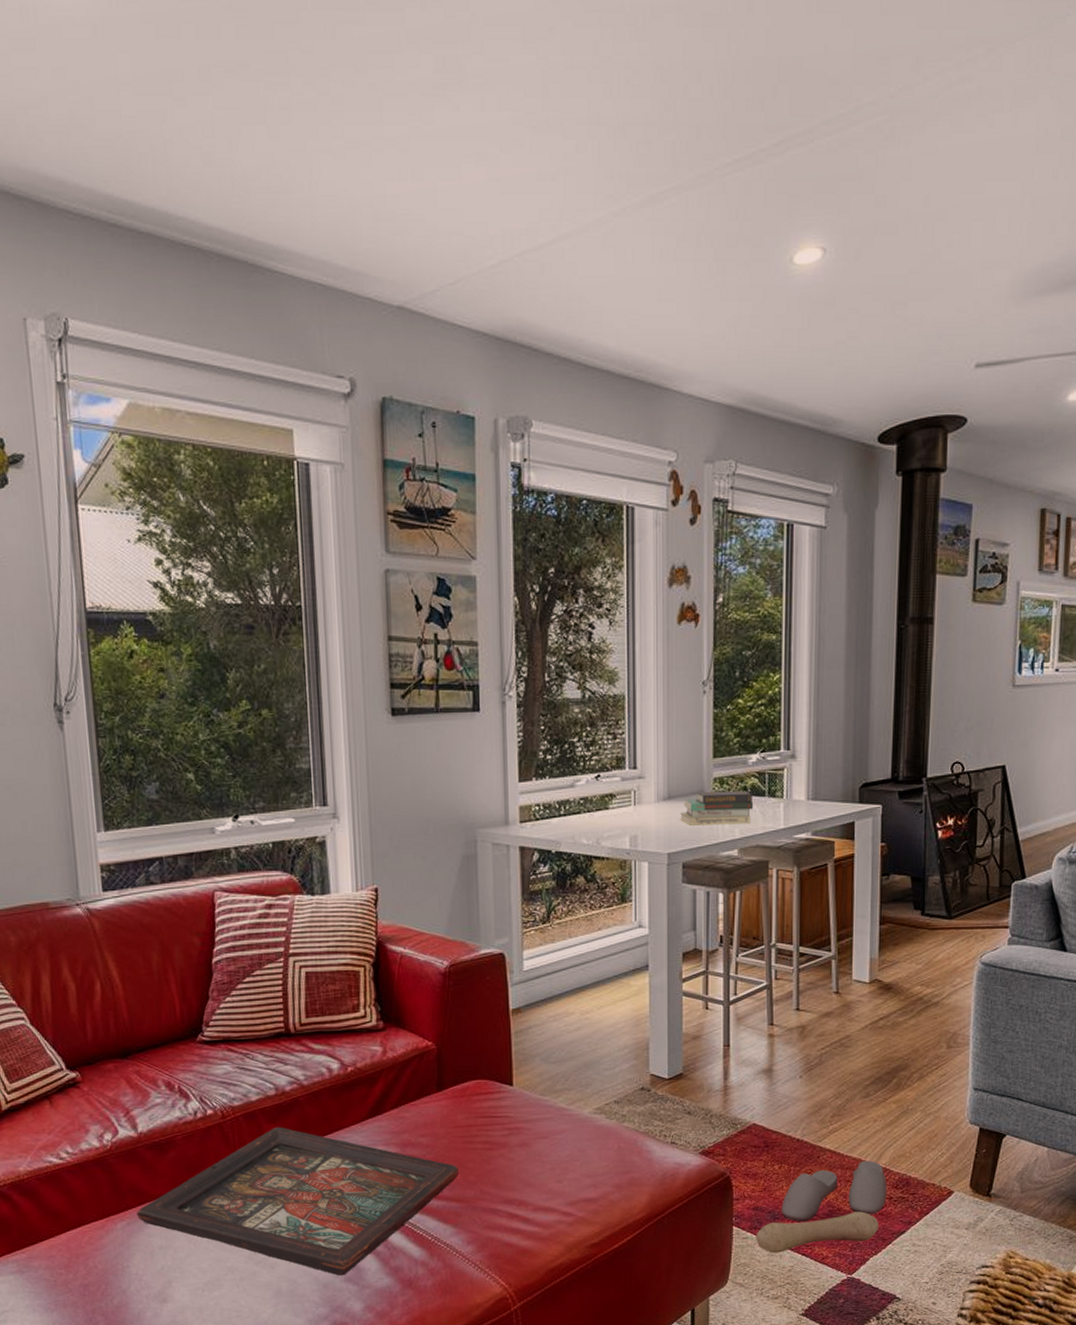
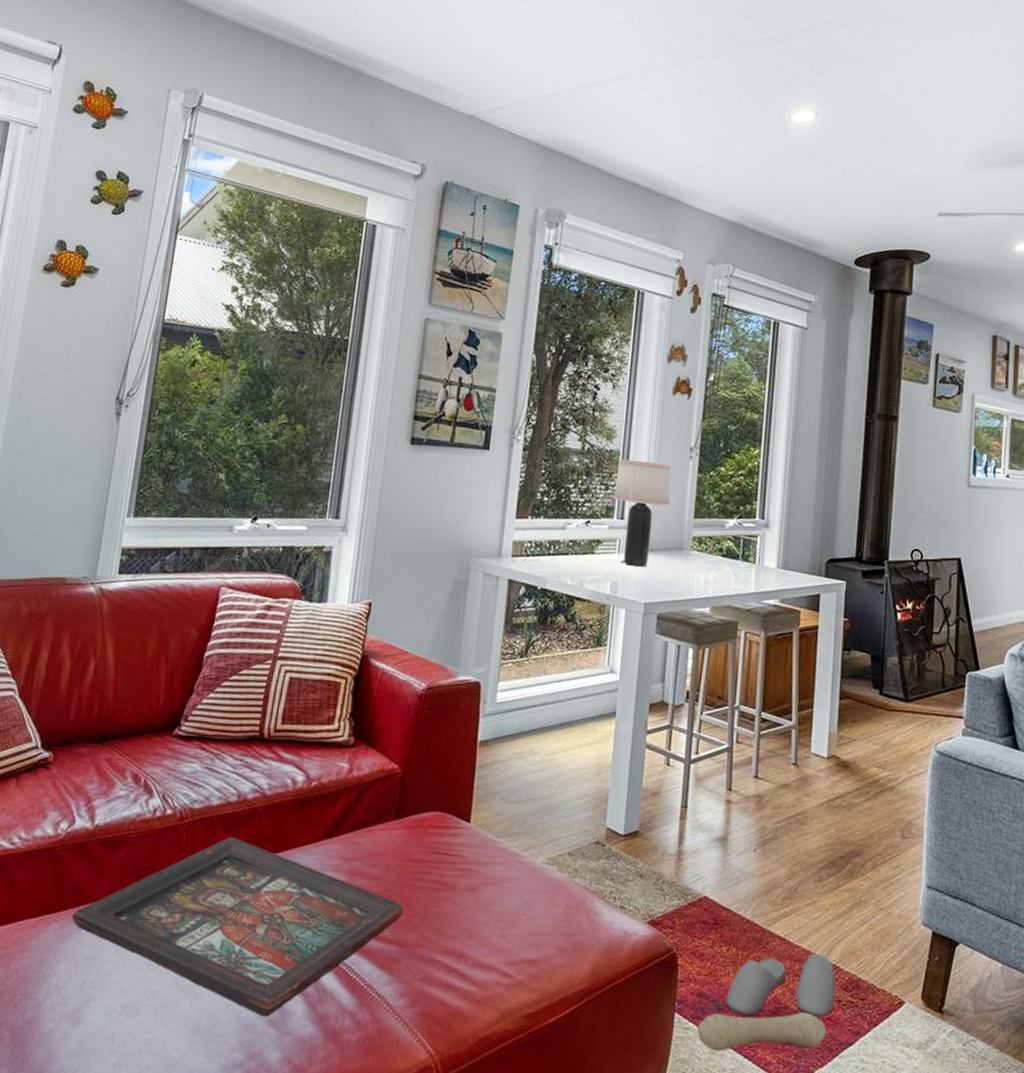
table lamp: none [622,702,686,817] -> present [613,459,672,567]
books: present [680,790,754,826] -> none [659,547,728,584]

